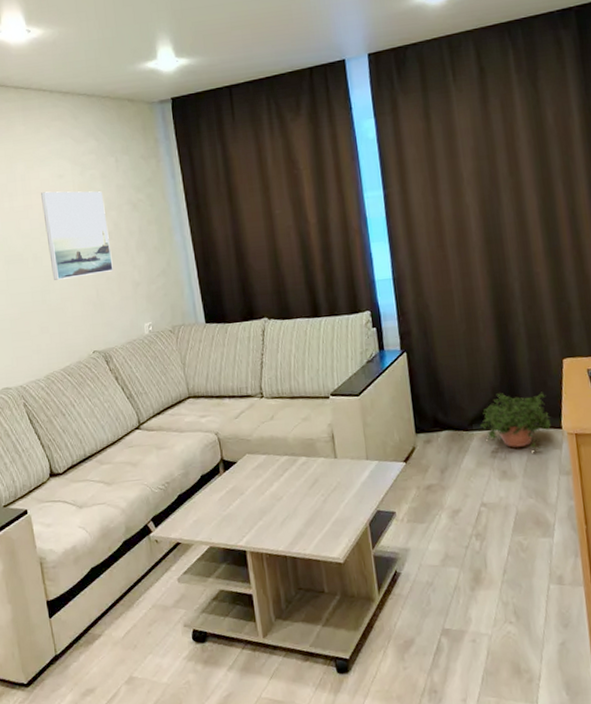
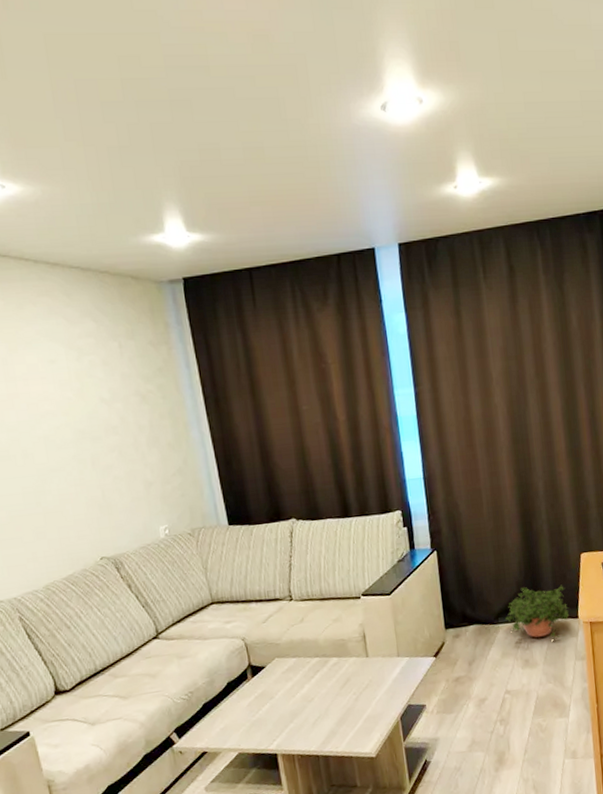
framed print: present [41,191,113,280] -> none [29,378,121,480]

